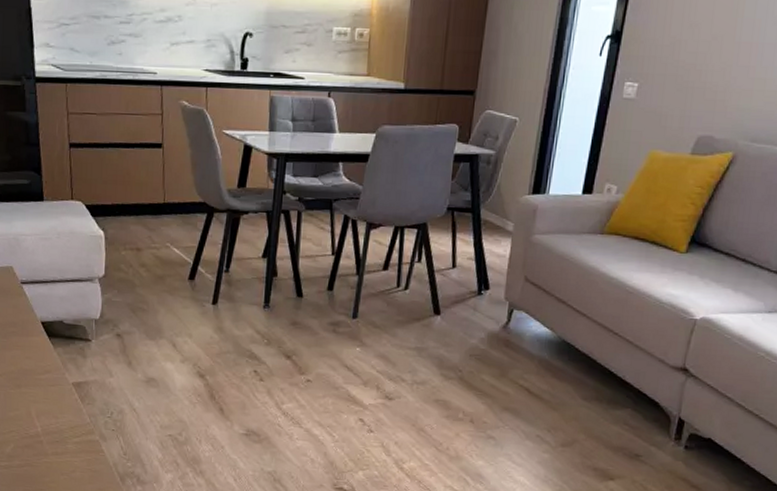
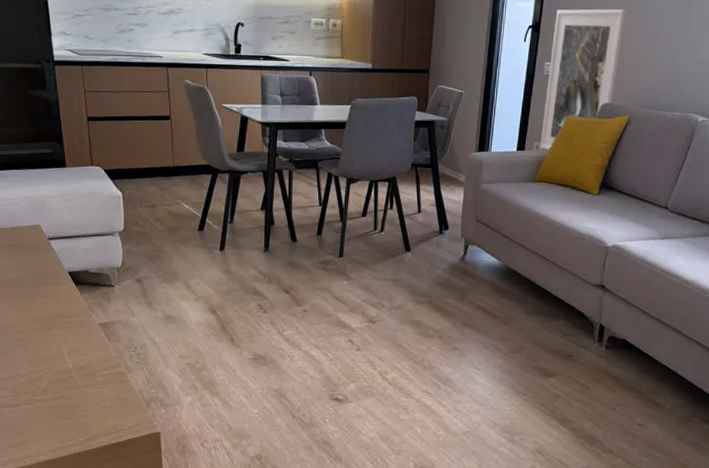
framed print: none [612,13,738,195] -> present [540,9,626,151]

